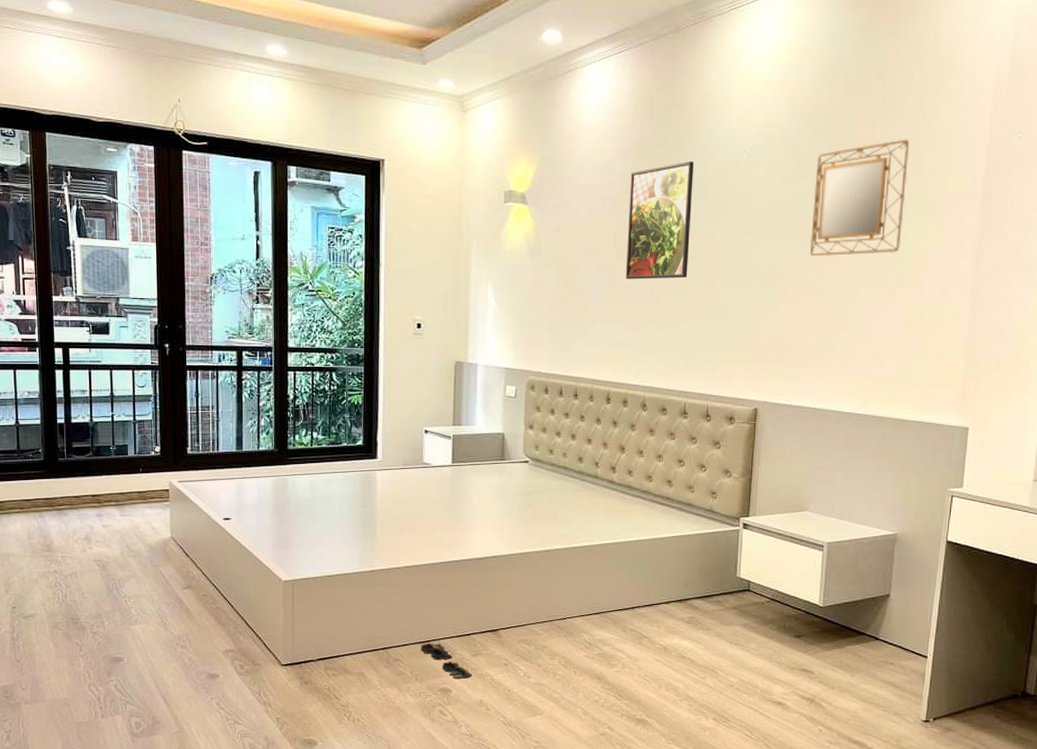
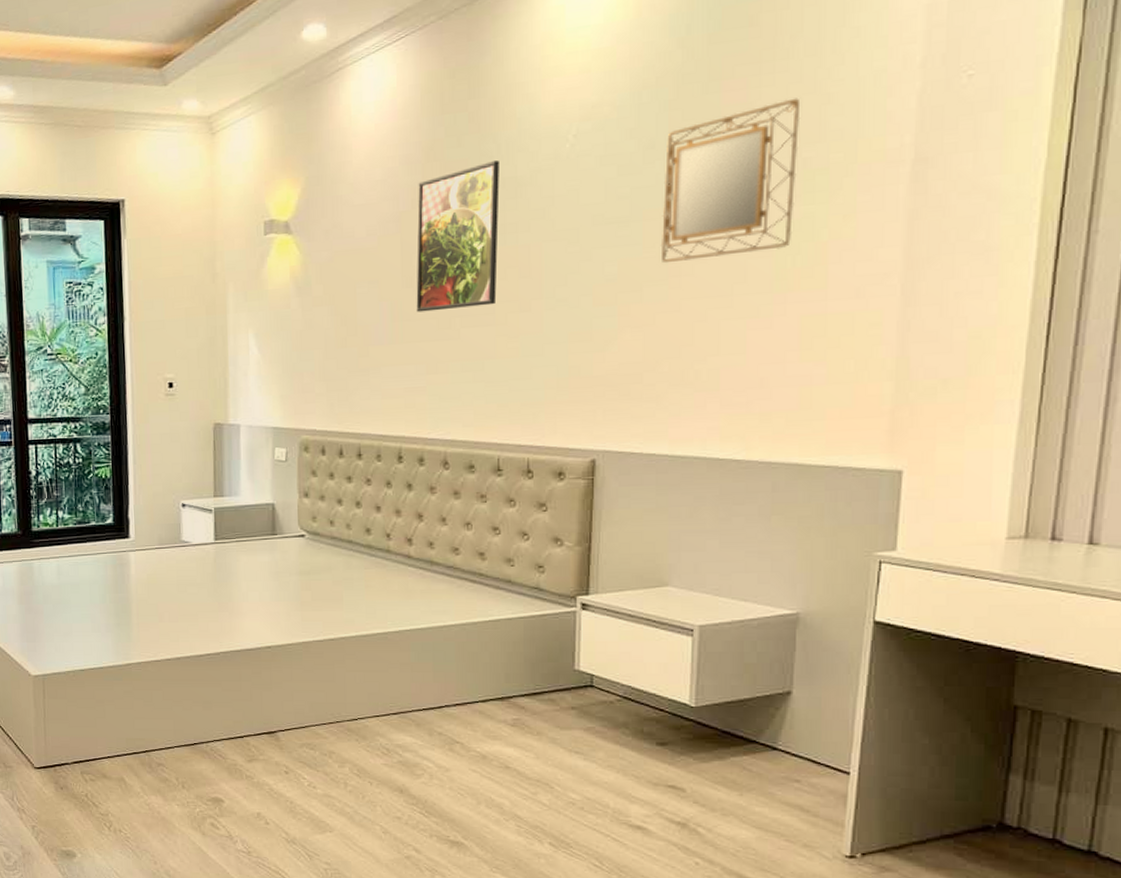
shoe: present [421,642,472,679] -> none [187,745,247,788]

